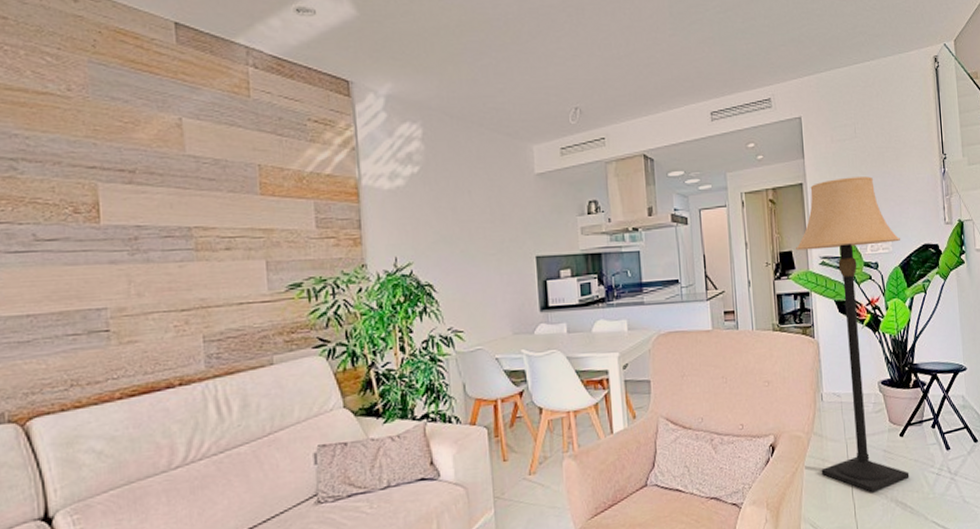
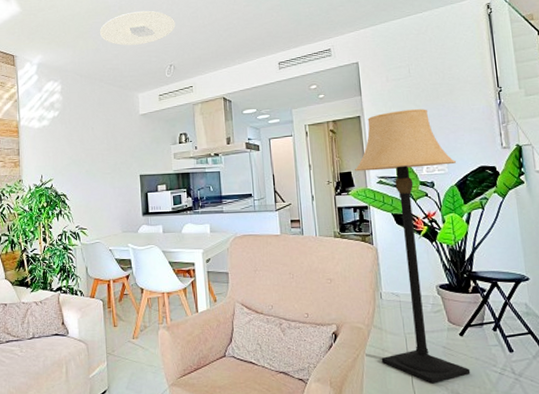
ceiling light: none [478,30,582,79] -> present [100,10,176,46]

